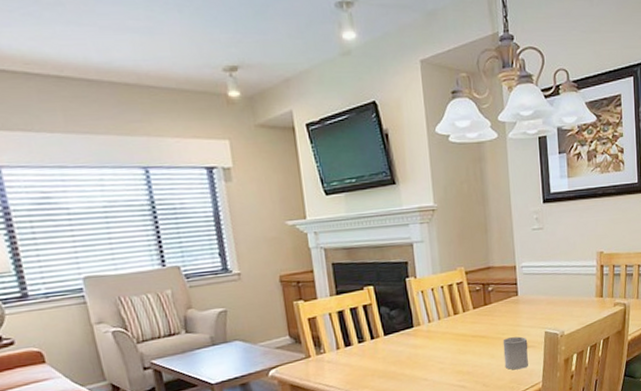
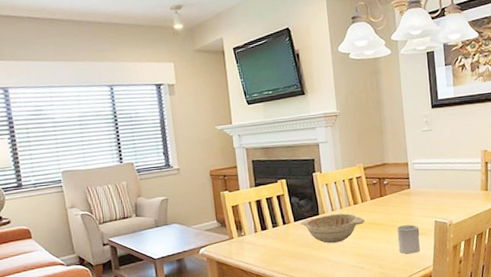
decorative bowl: none [390,325,468,360] -> present [300,213,366,244]

